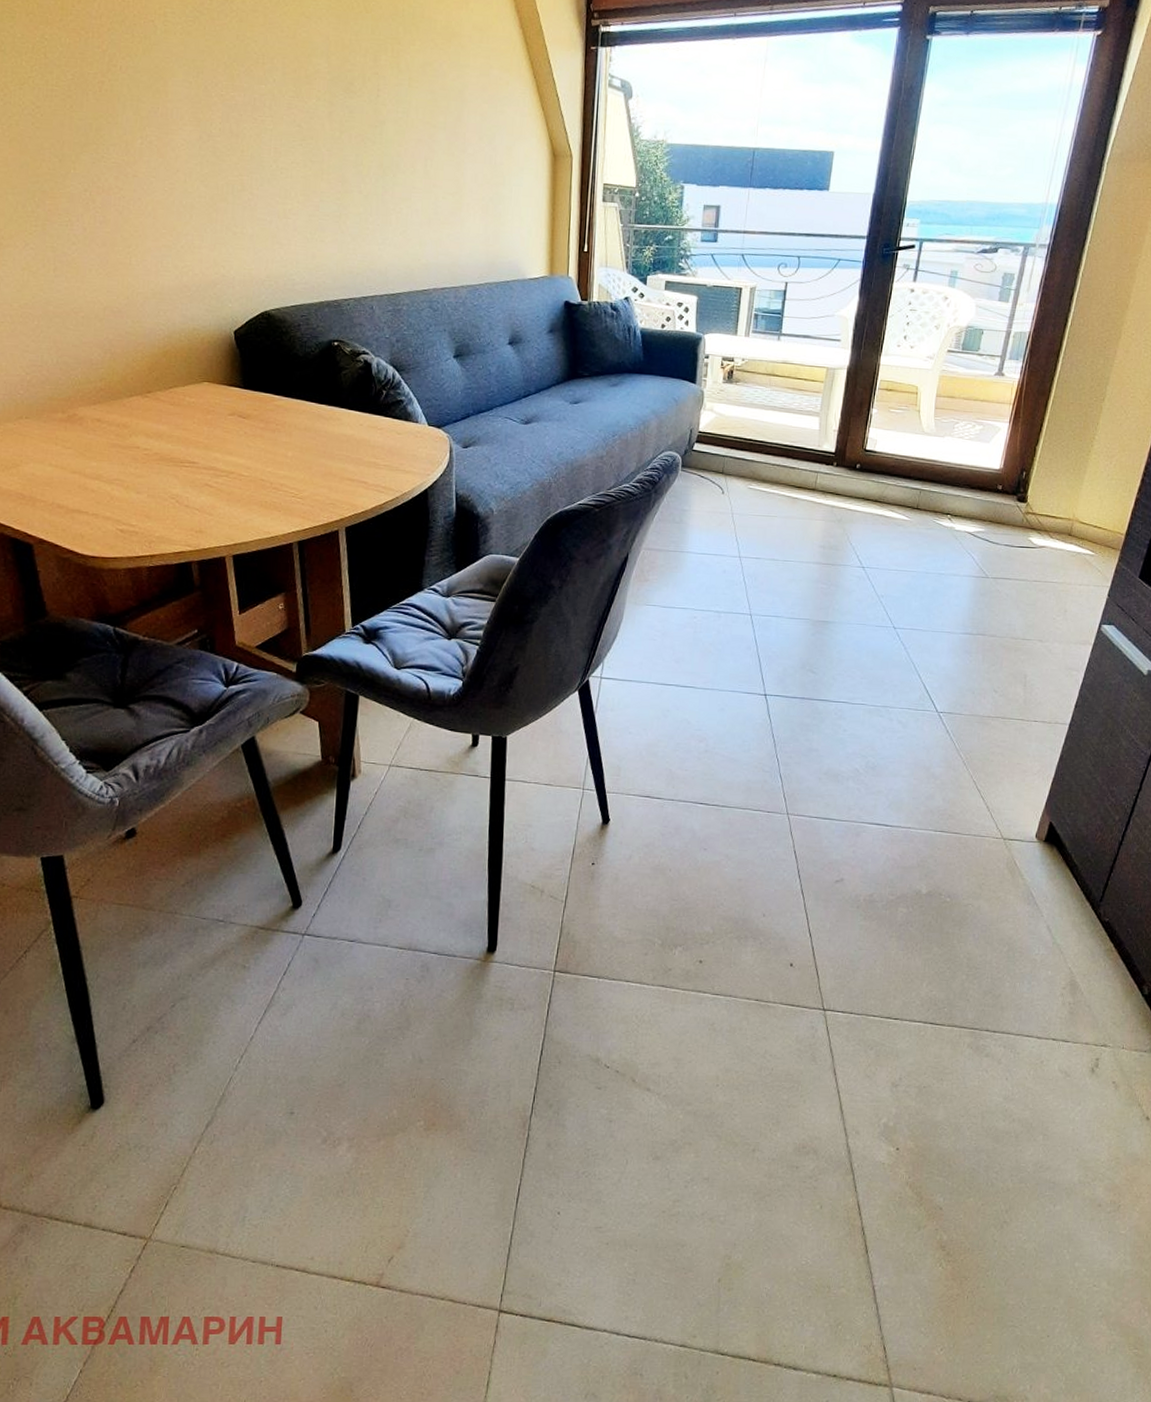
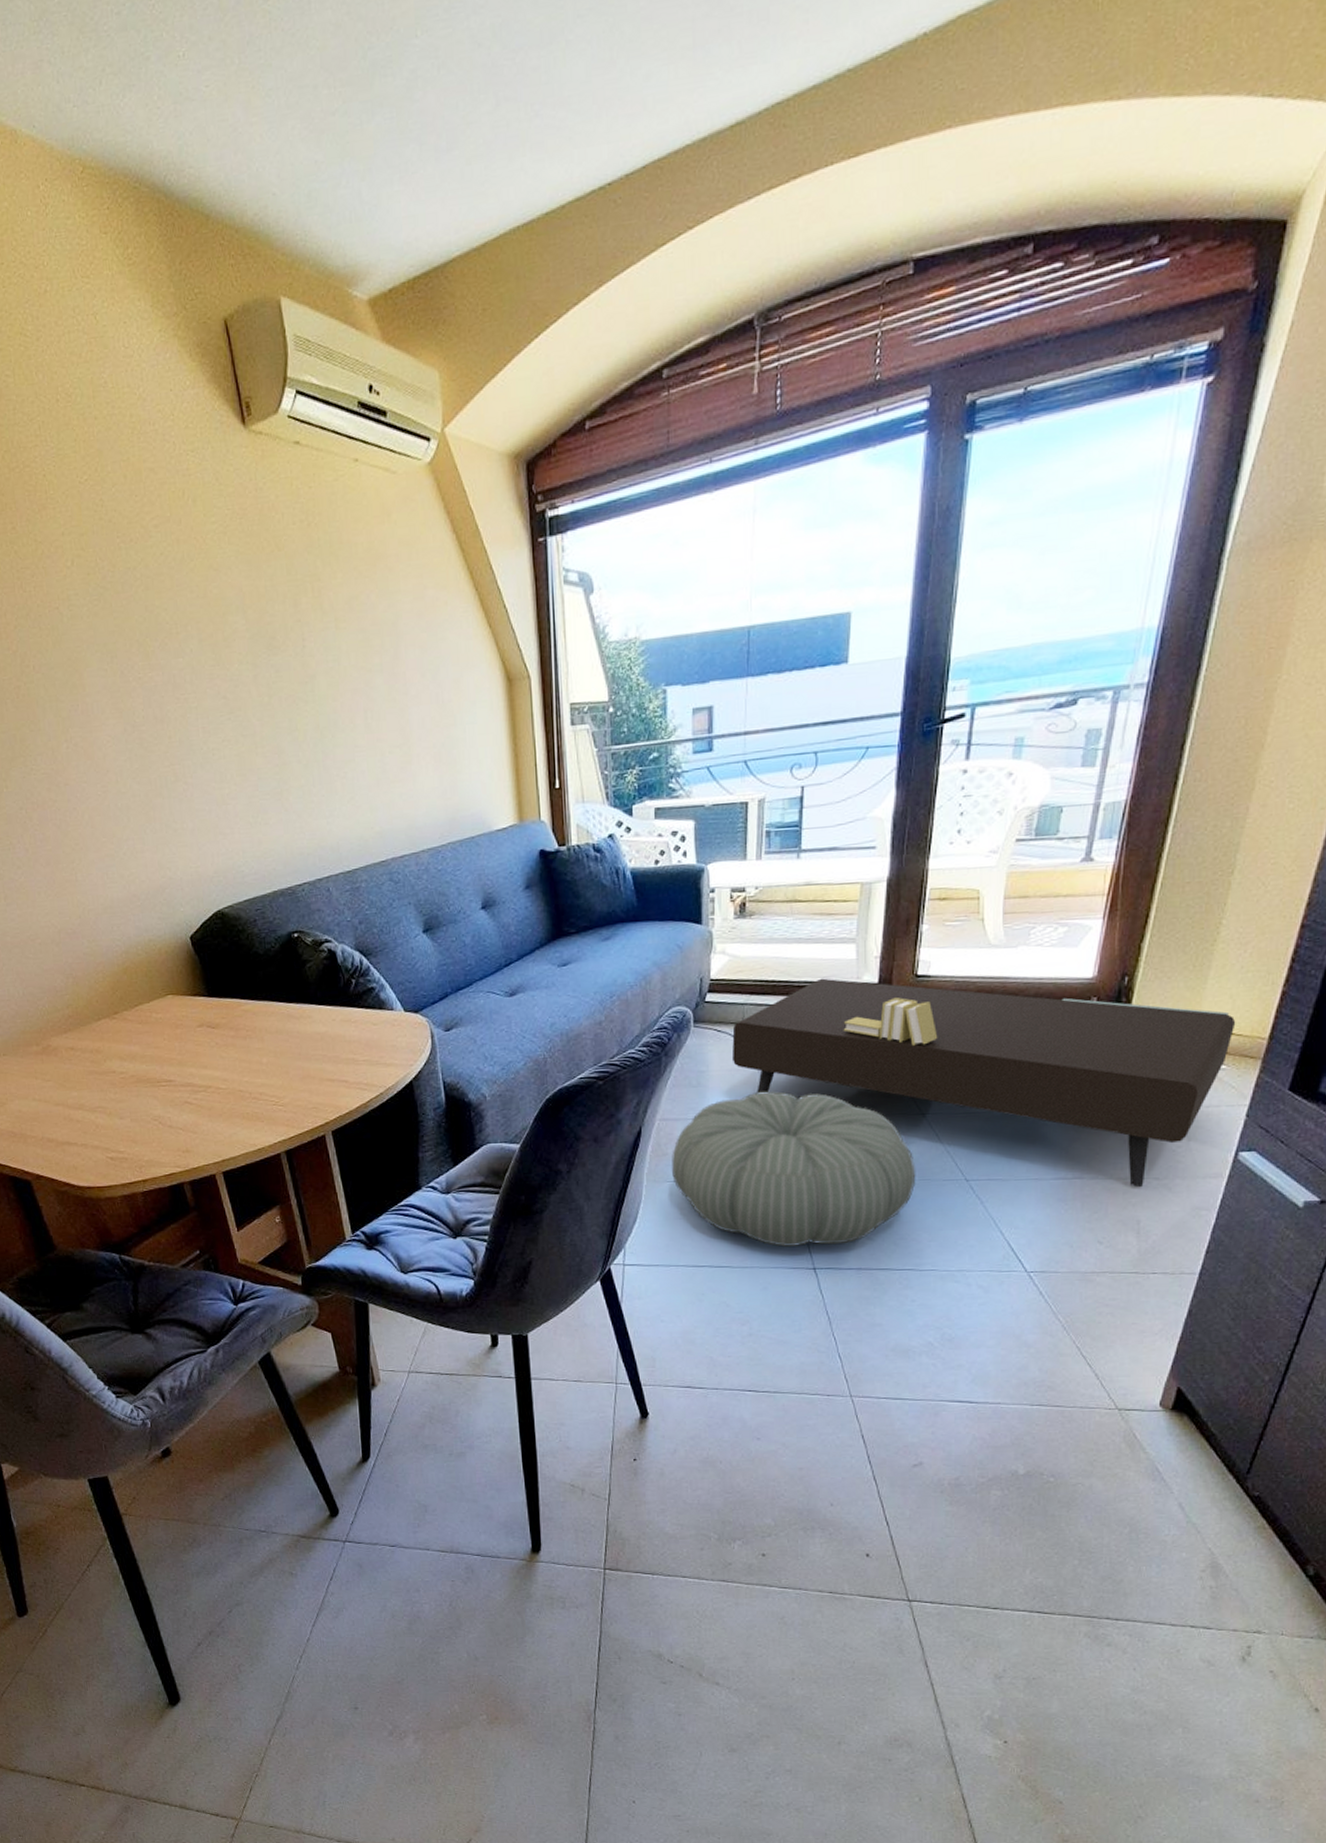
pouf: none [651,534,855,675] -> present [672,1091,916,1247]
coffee table: none [712,442,1103,647] -> present [732,978,1236,1188]
books: none [804,466,879,509] -> present [843,998,938,1046]

